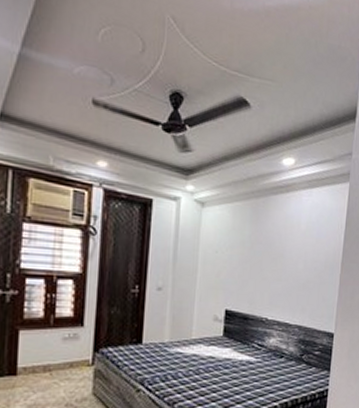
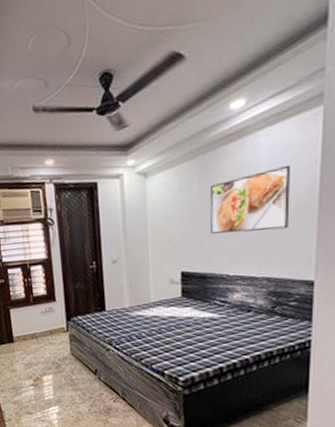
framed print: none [256,225,324,282] -> present [209,164,291,234]

